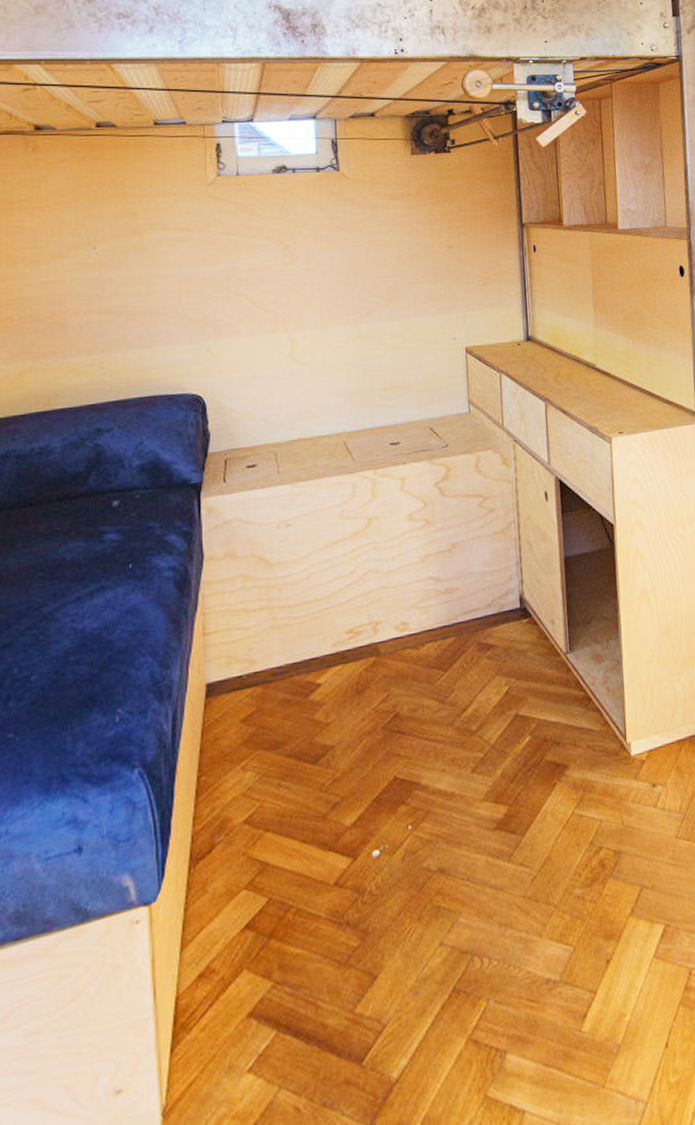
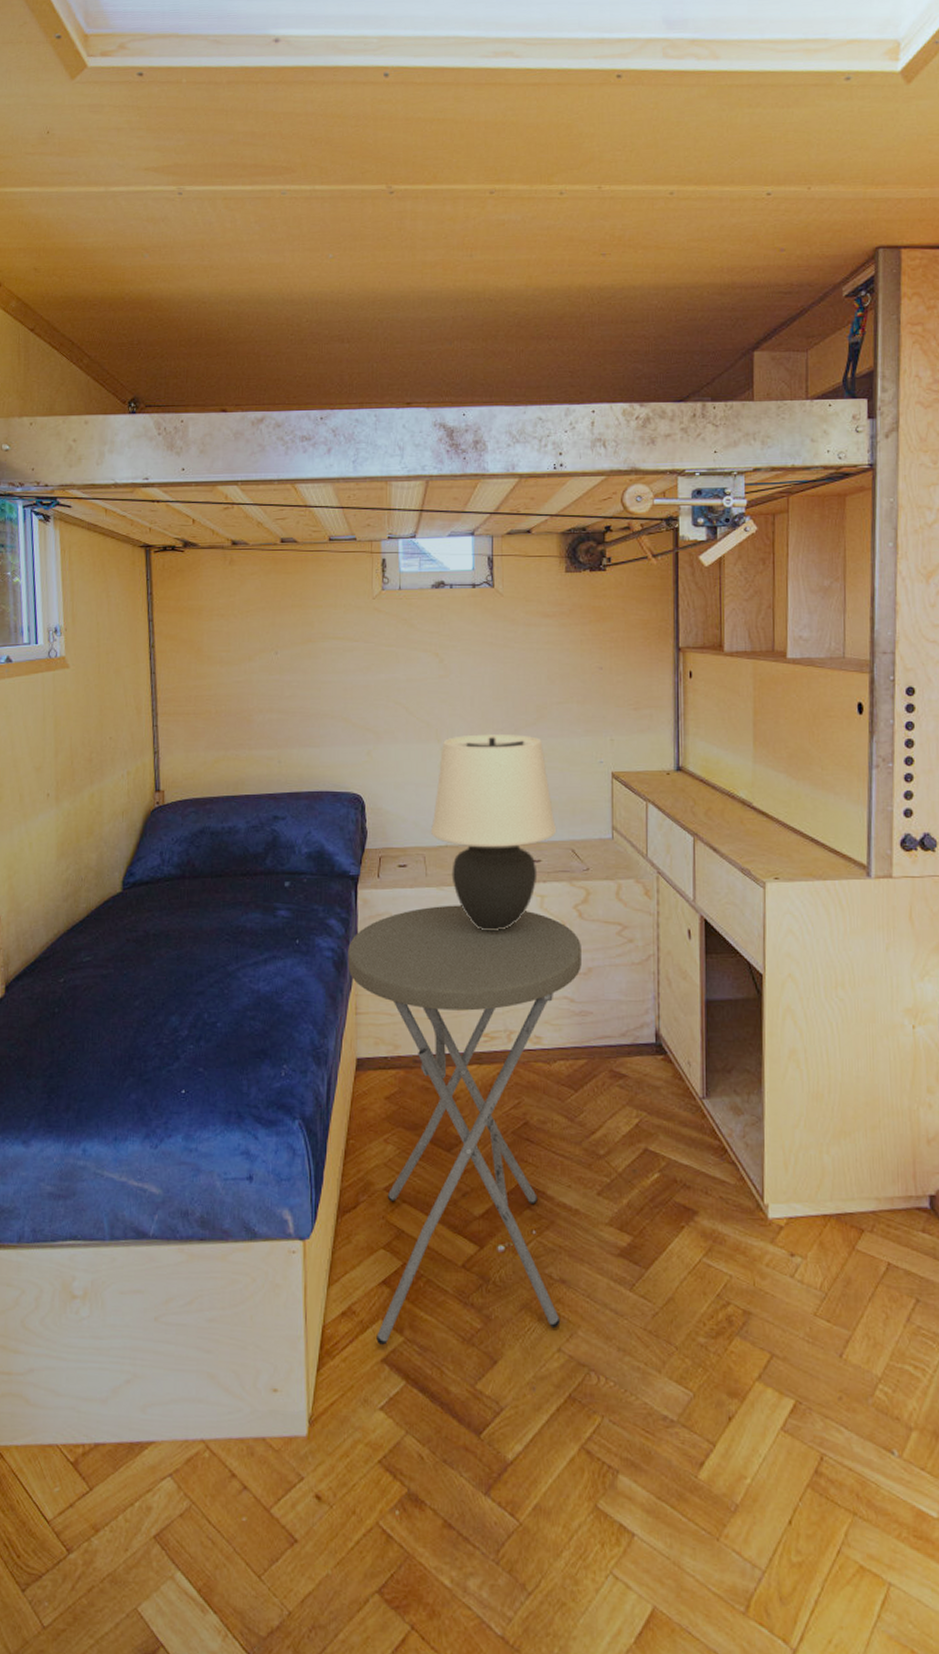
side table: none [192,495,445,998] -> present [348,905,581,1345]
table lamp: none [282,317,415,523] -> present [431,733,557,931]

